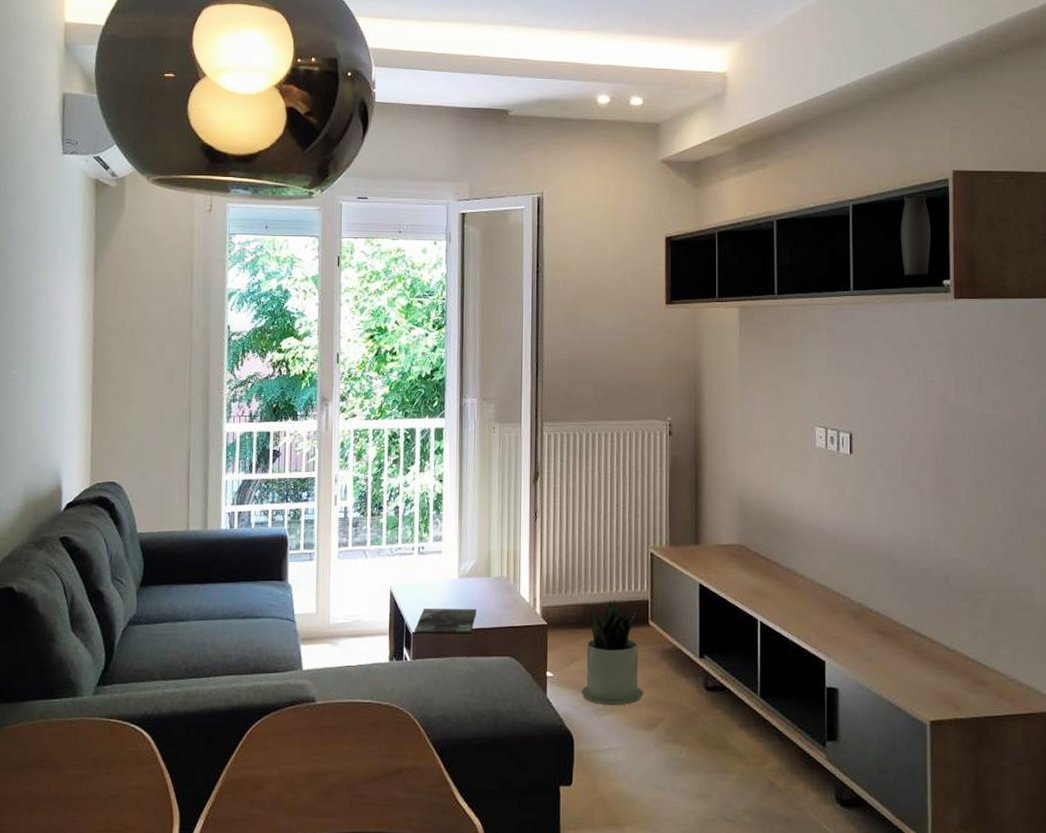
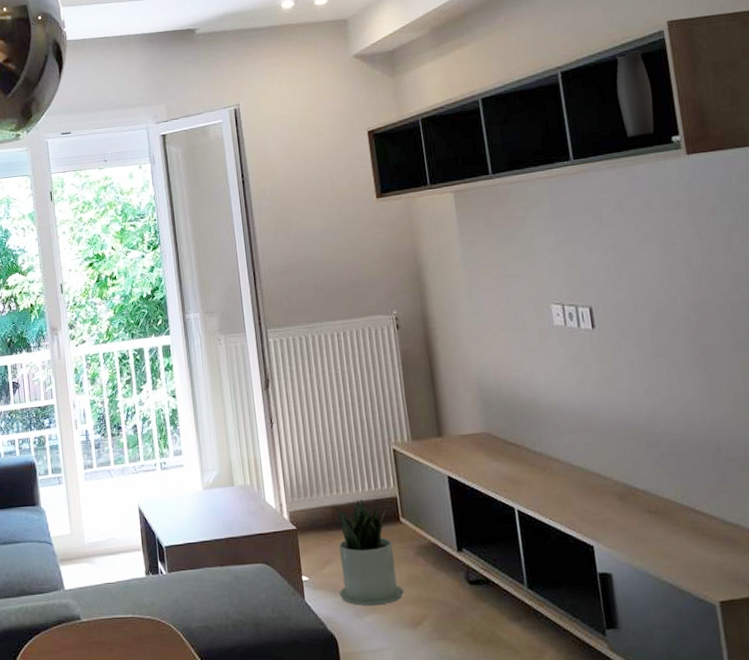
magazine: present [415,609,476,633] -> none [167,519,225,546]

